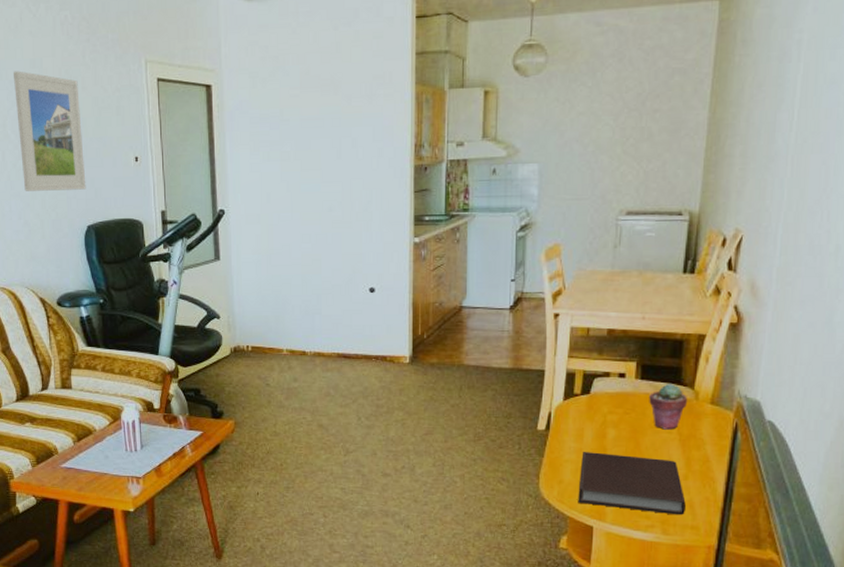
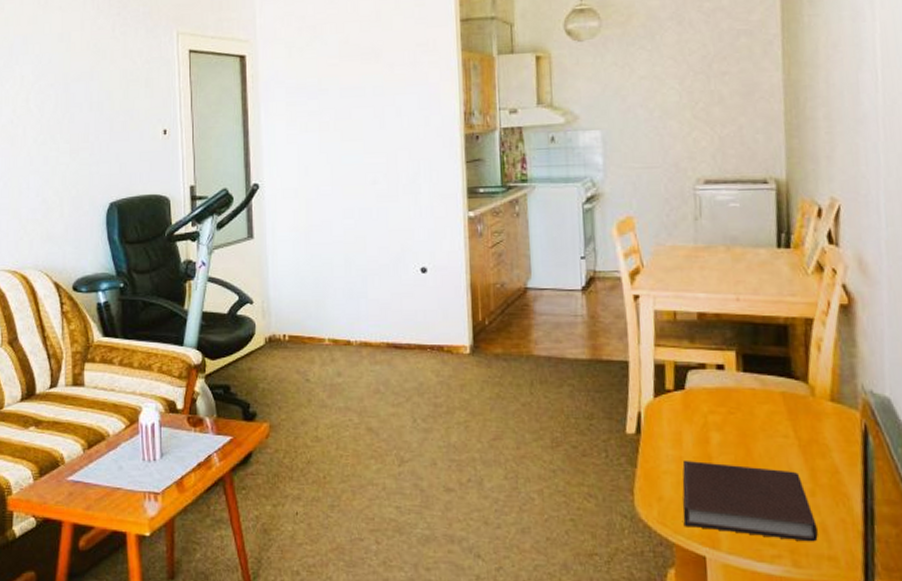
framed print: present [14,71,86,191] -> none [40,45,110,167]
potted succulent: present [649,383,688,430] -> none [755,376,803,433]

